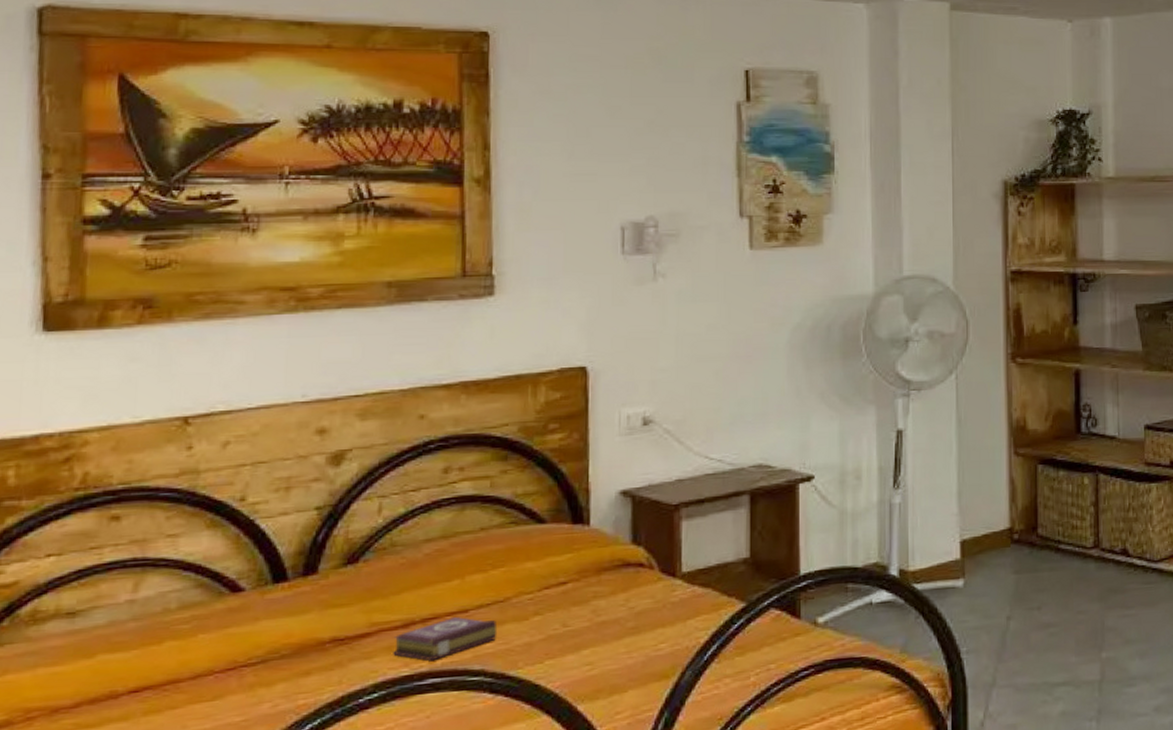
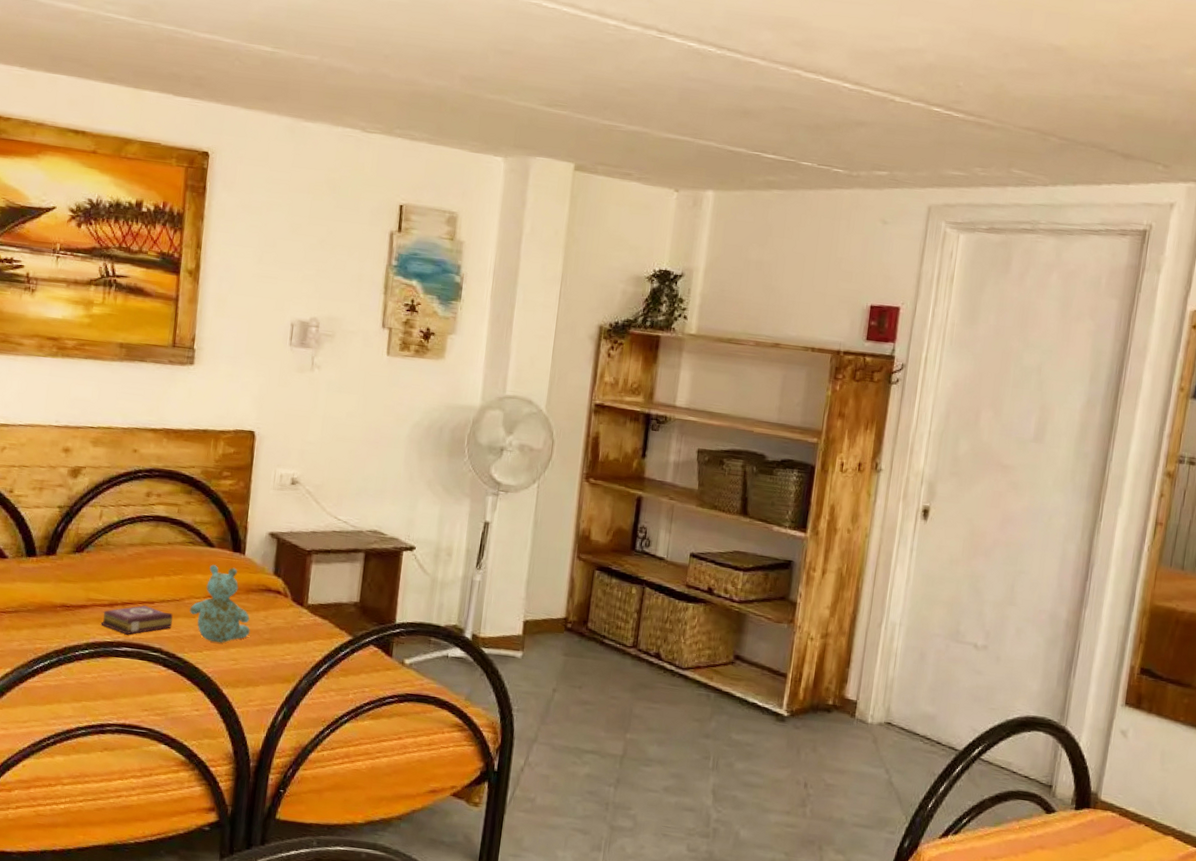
stuffed bear: none [519,545,608,646] -> present [189,564,251,643]

